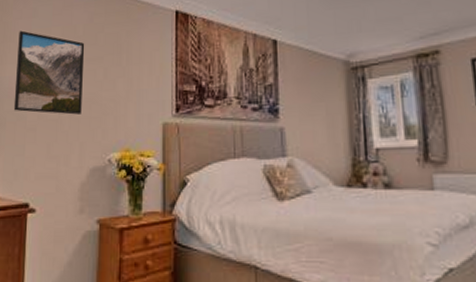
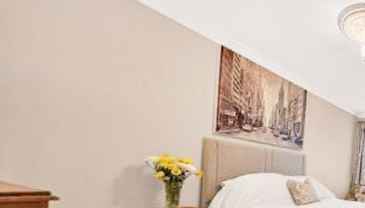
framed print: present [13,30,85,115] -> none [27,19,121,118]

